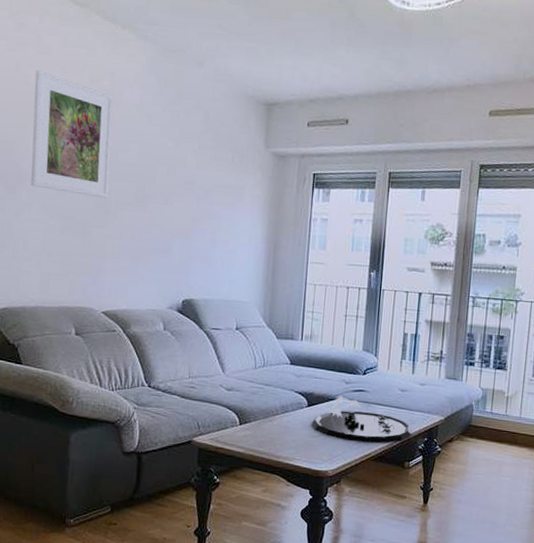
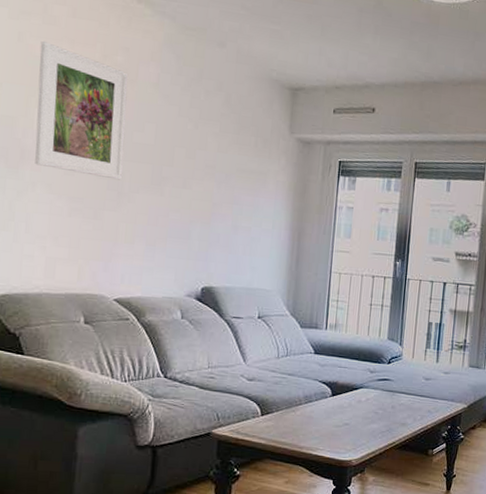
decorative tray: present [312,395,412,444] -> none [336,384,436,432]

